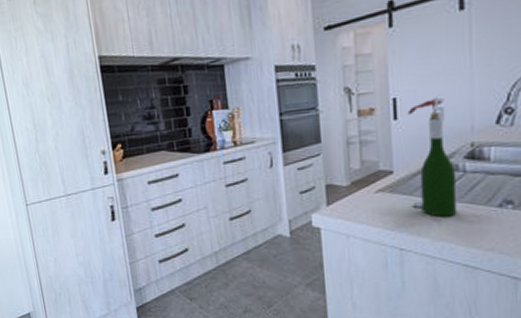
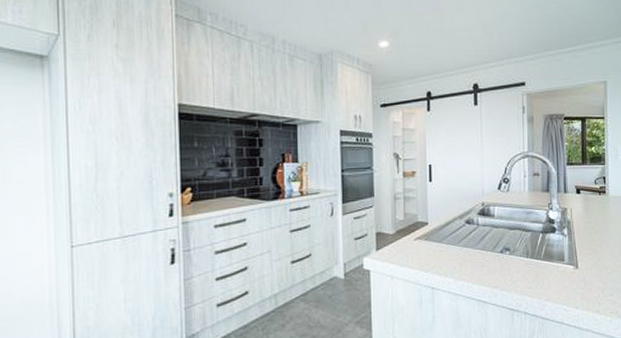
wine bottle: present [407,96,457,217] -> none [439,166,473,261]

